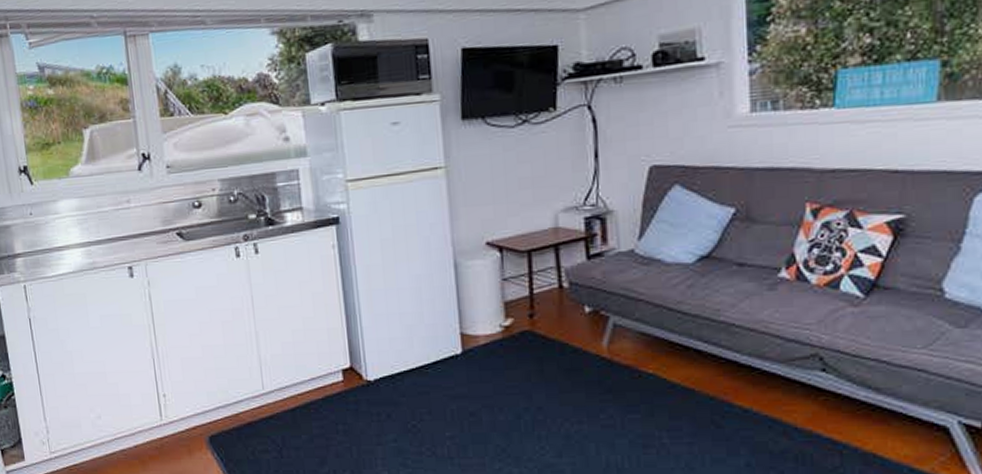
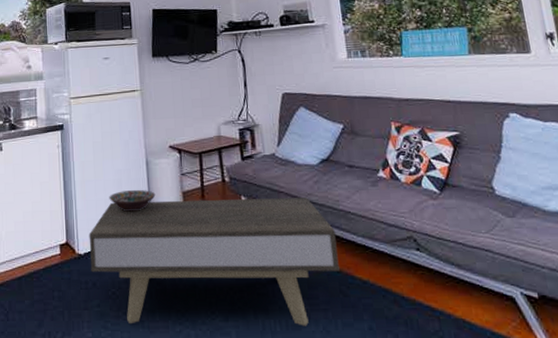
coffee table: none [379,306,713,463] -> present [89,197,340,326]
decorative bowl: none [404,299,468,328] -> present [109,189,156,212]

